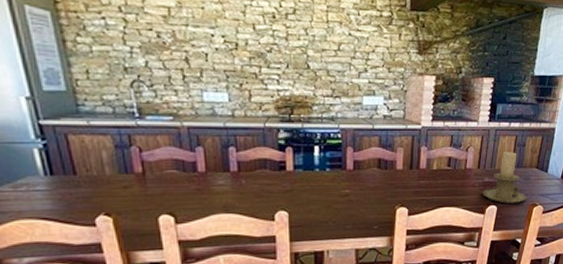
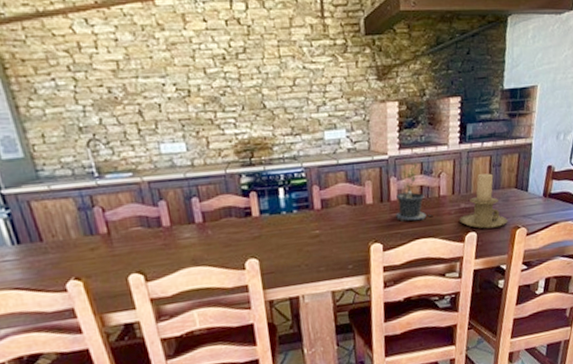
potted plant: none [423,135,458,190] -> present [396,162,434,221]

